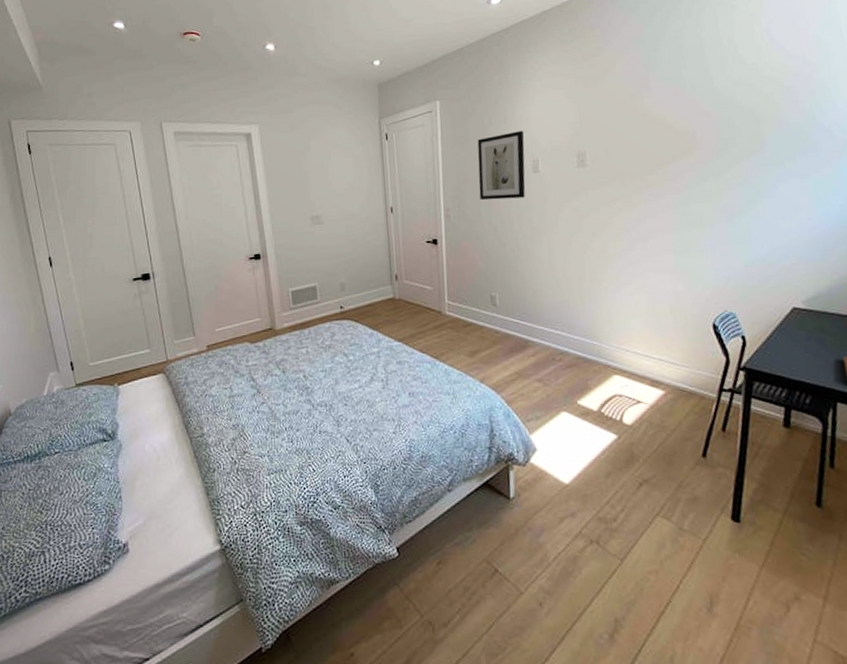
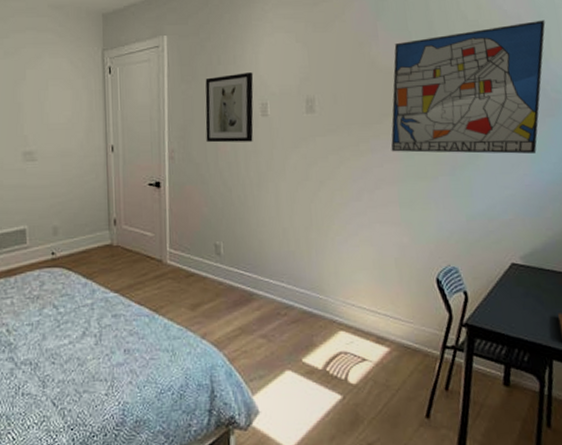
wall art: none [664,58,833,202] -> present [391,20,545,154]

